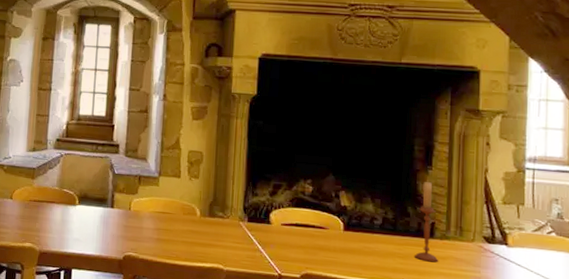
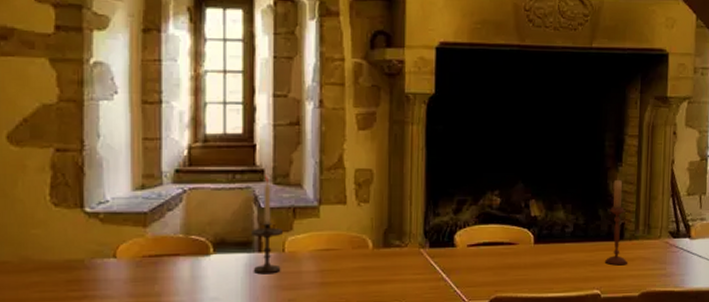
candlestick: none [107,148,130,226] -> present [251,174,283,275]

